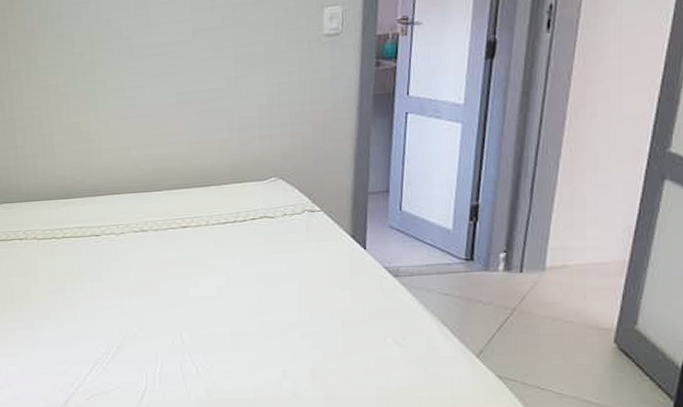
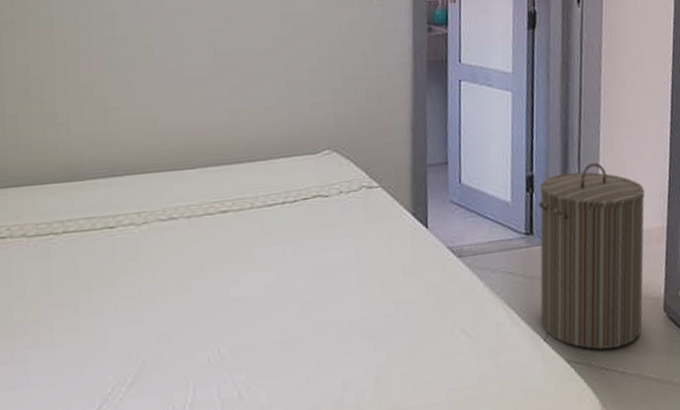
laundry hamper: none [474,194,607,371] -> present [538,162,645,350]

